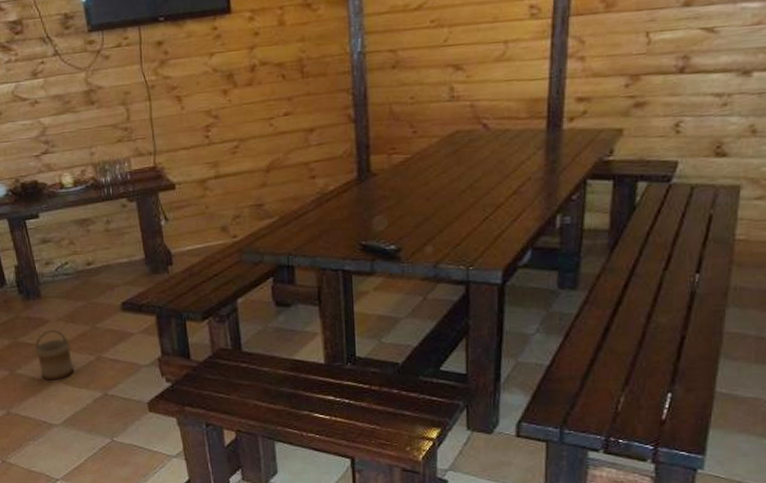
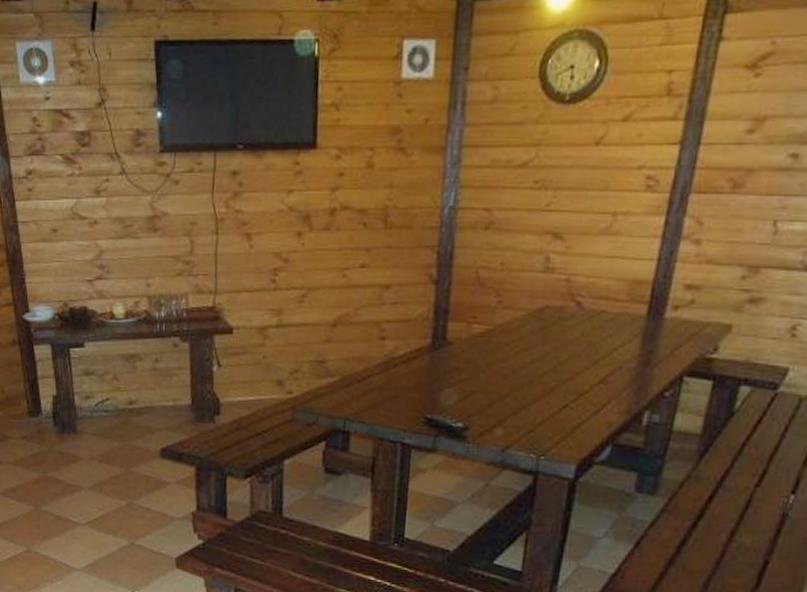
bucket: present [35,329,74,381] -> none [64,467,103,523]

